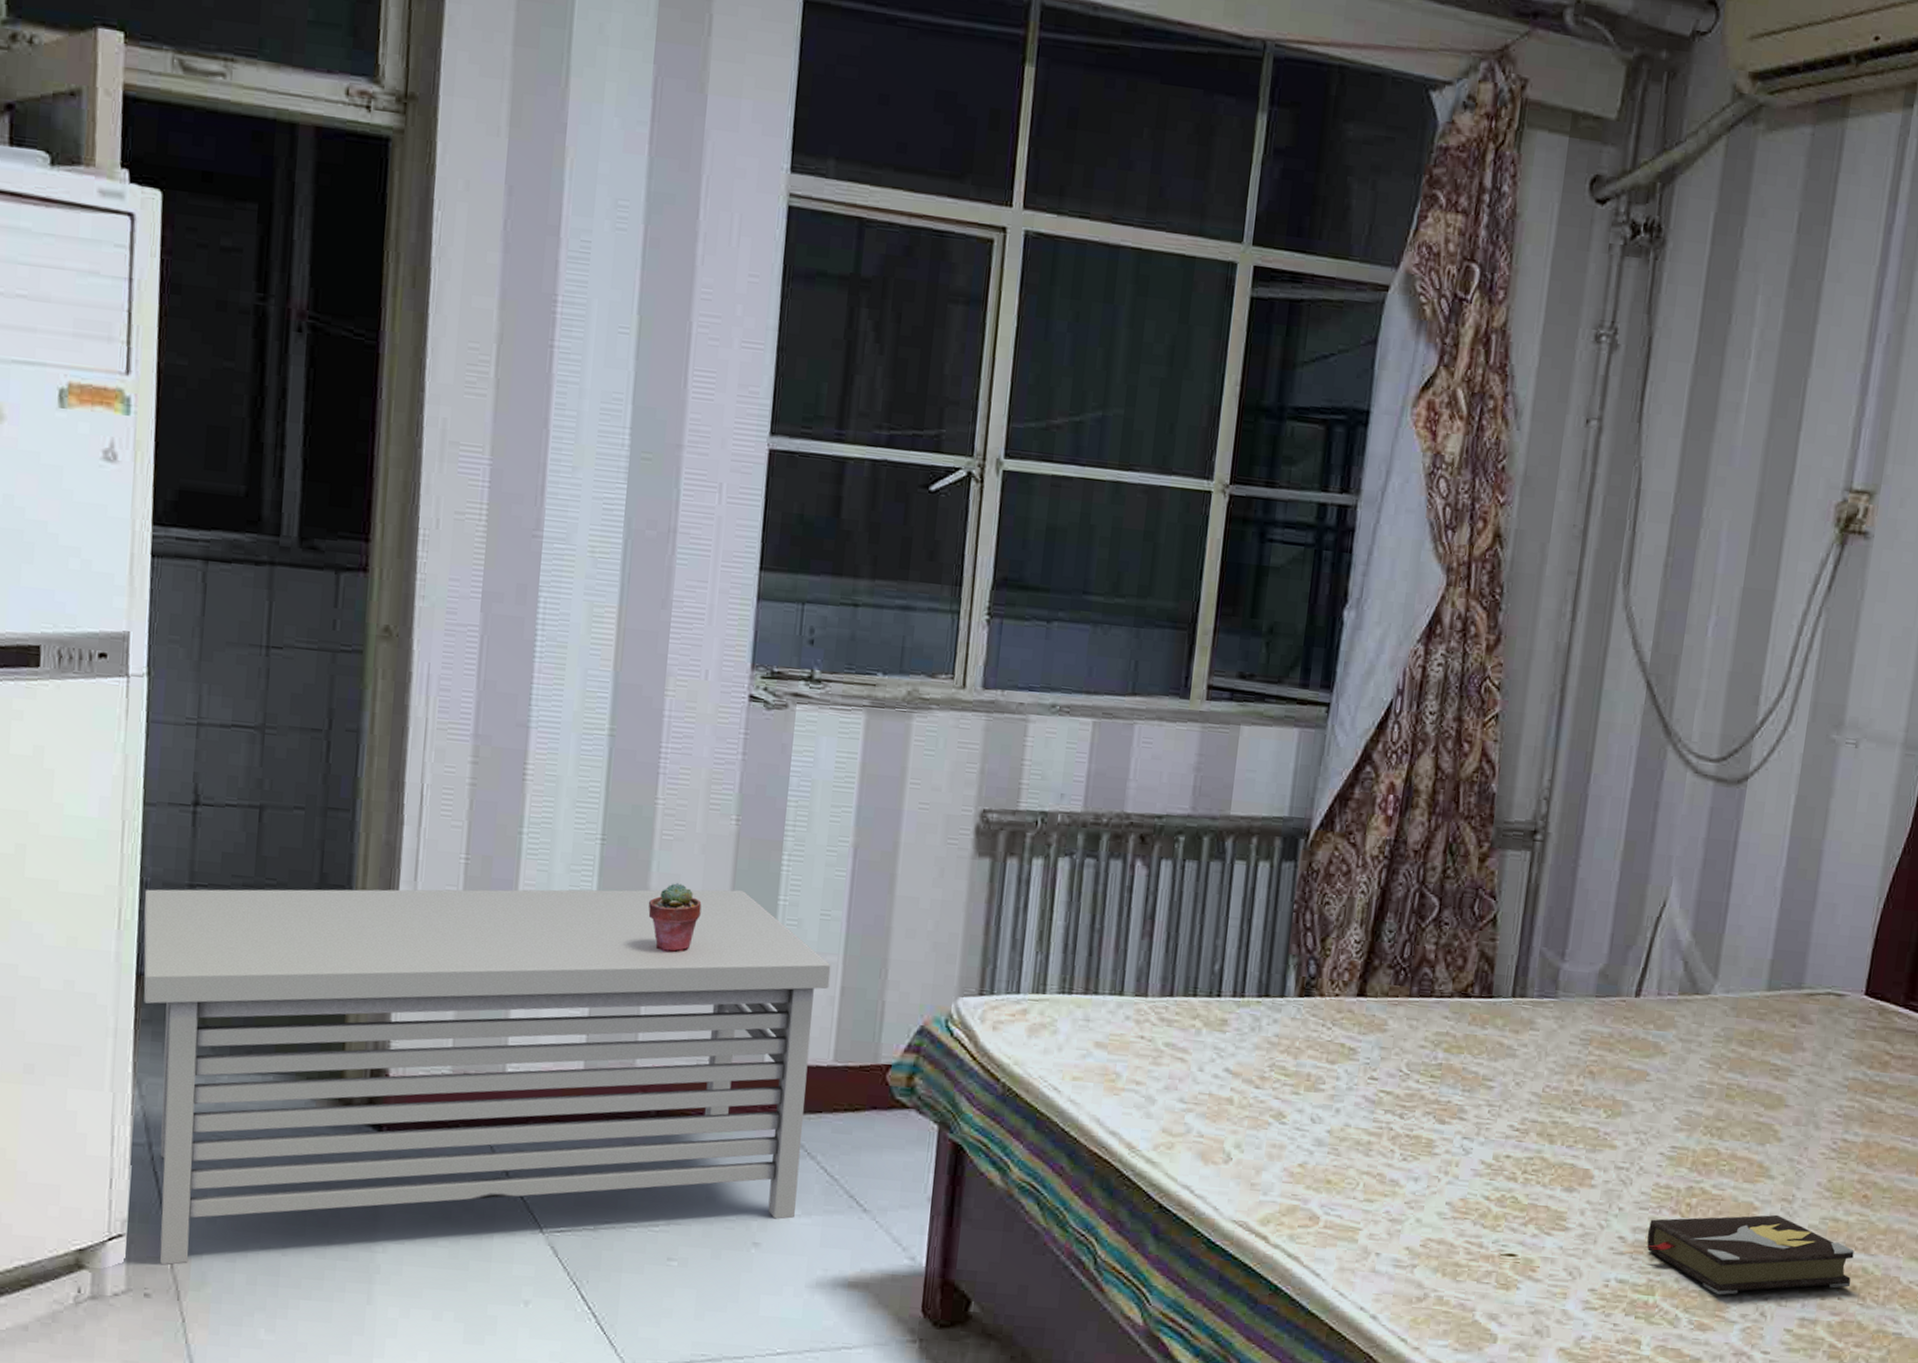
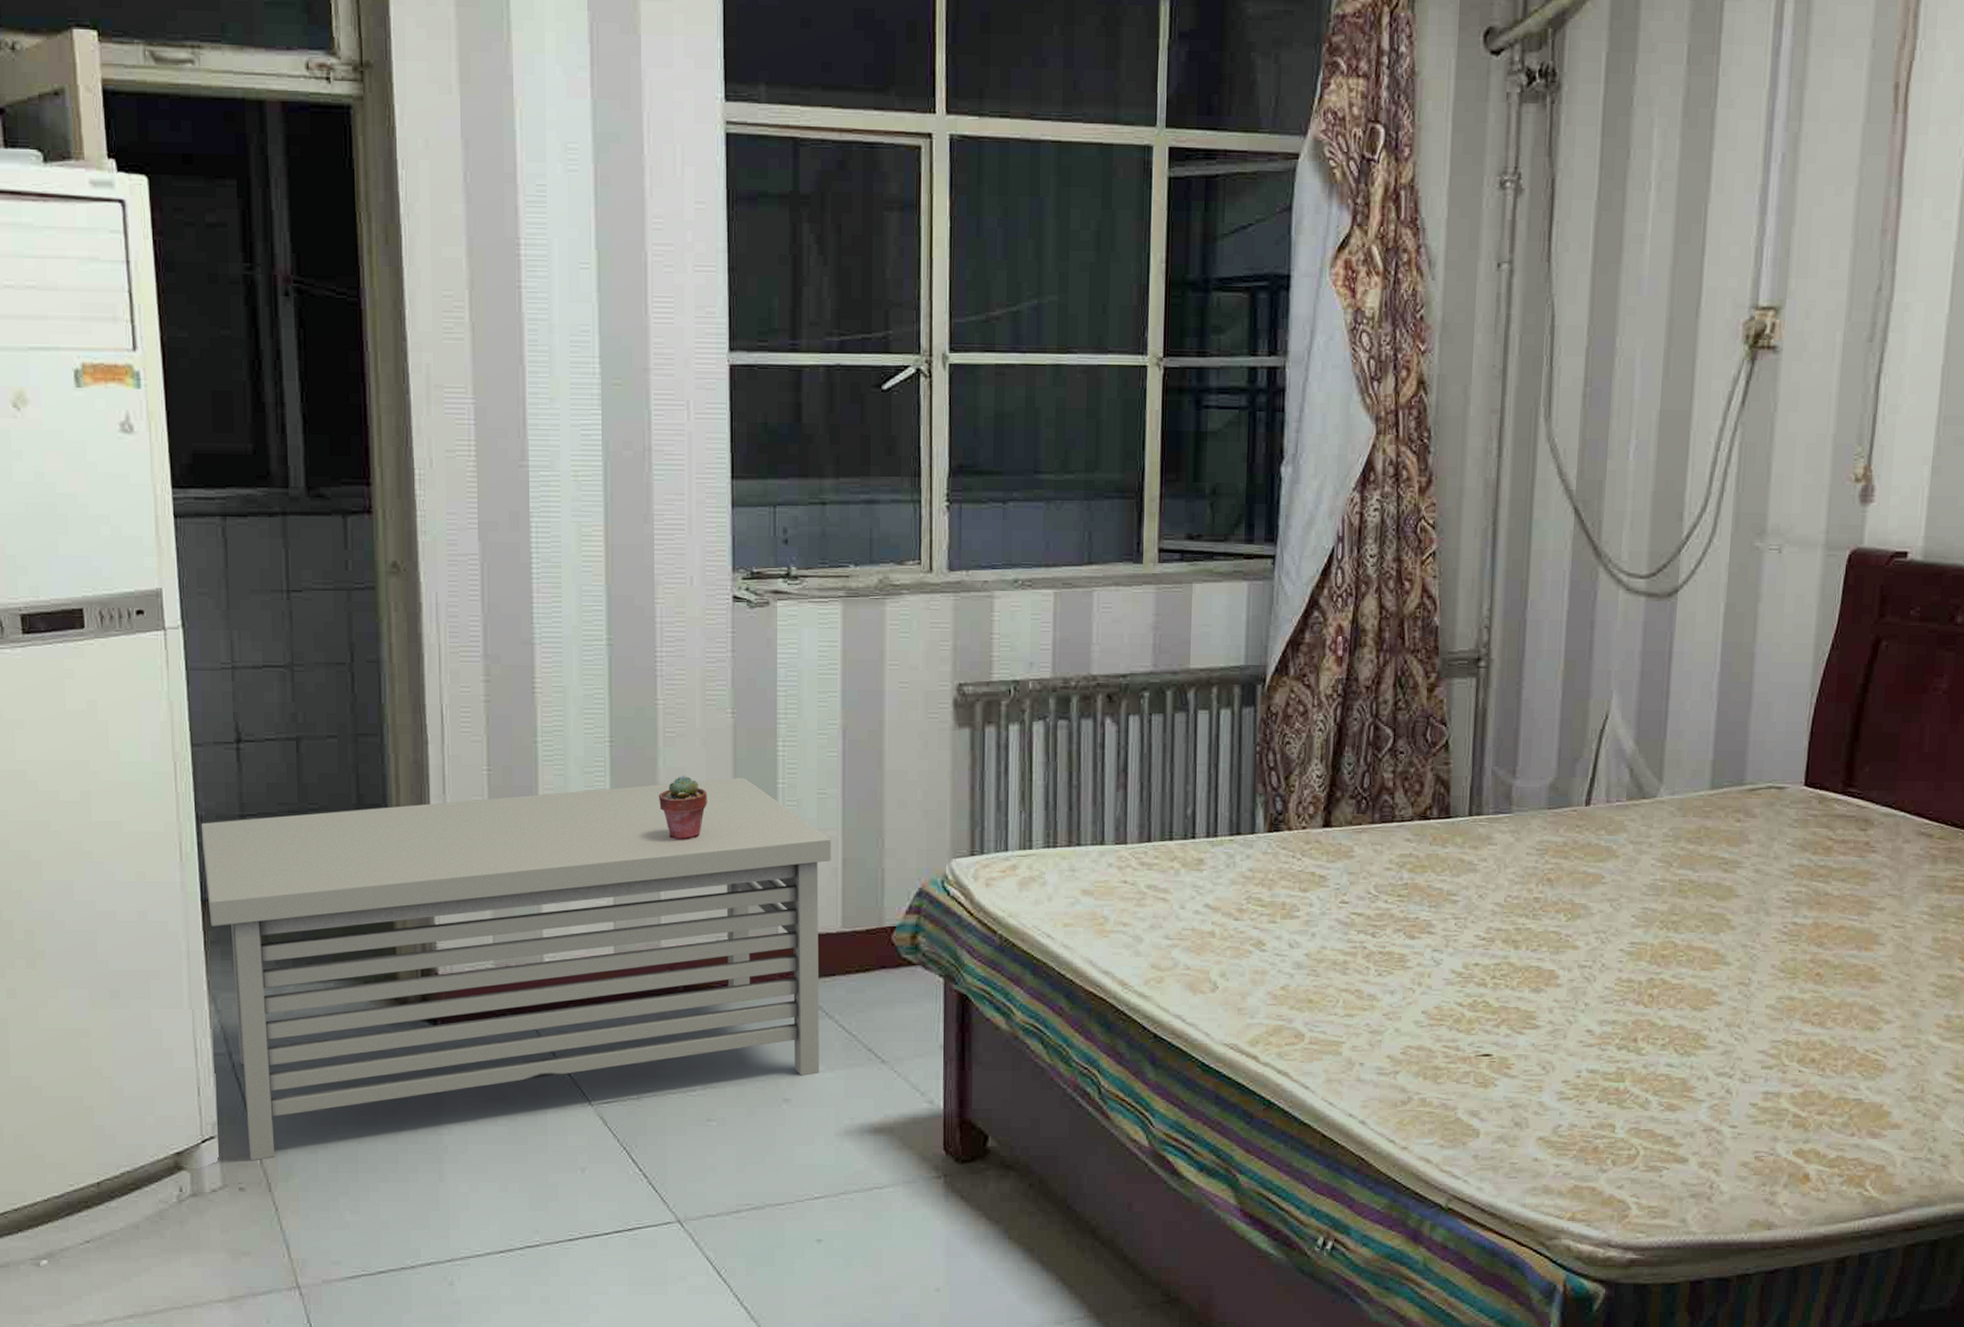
hardback book: present [1645,1214,1855,1295] -> none [1612,998,1811,1077]

